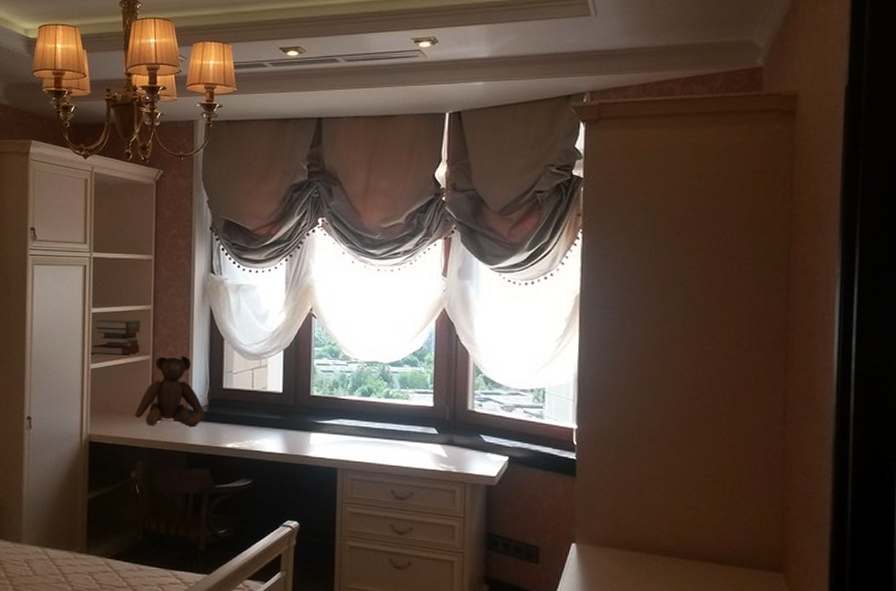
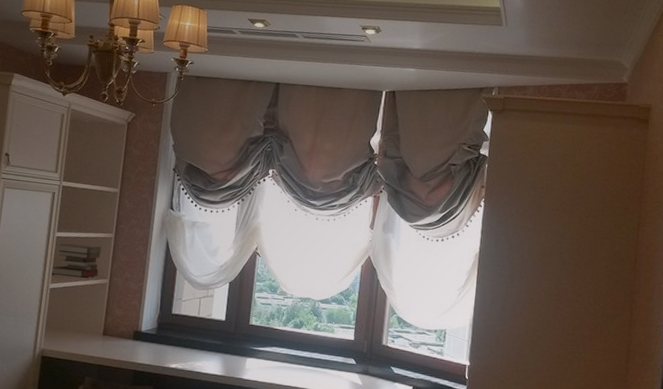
teddy bear: present [135,356,205,427] -> none [88,281,154,347]

